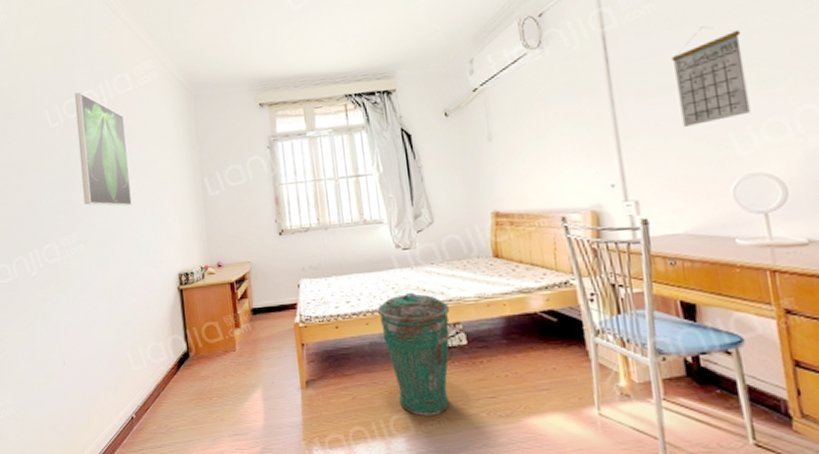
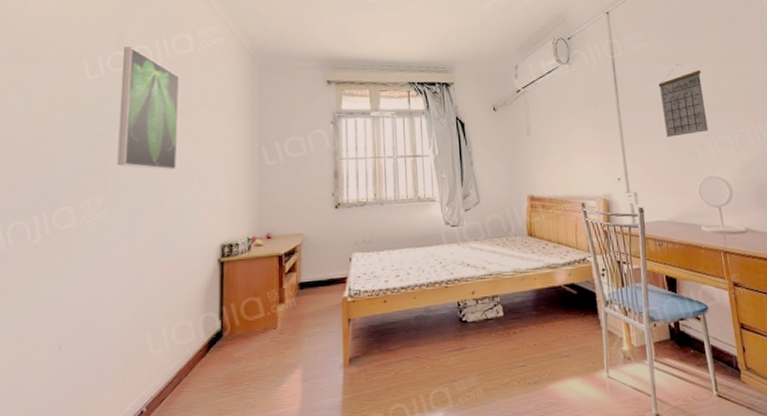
trash can: present [377,292,454,416] -> none [424,267,491,389]

